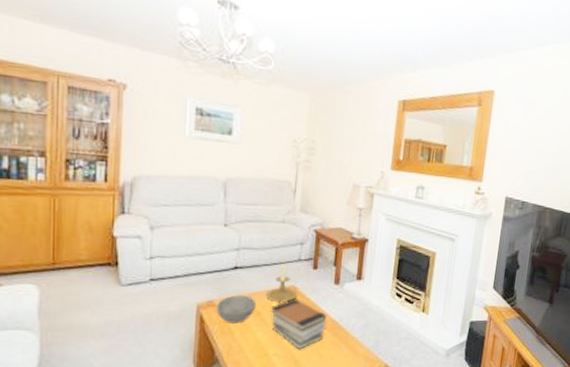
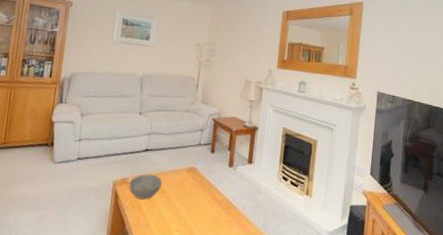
candle holder: present [266,262,297,305] -> none [171,146,197,184]
book stack: present [269,298,327,350] -> none [173,178,222,226]

